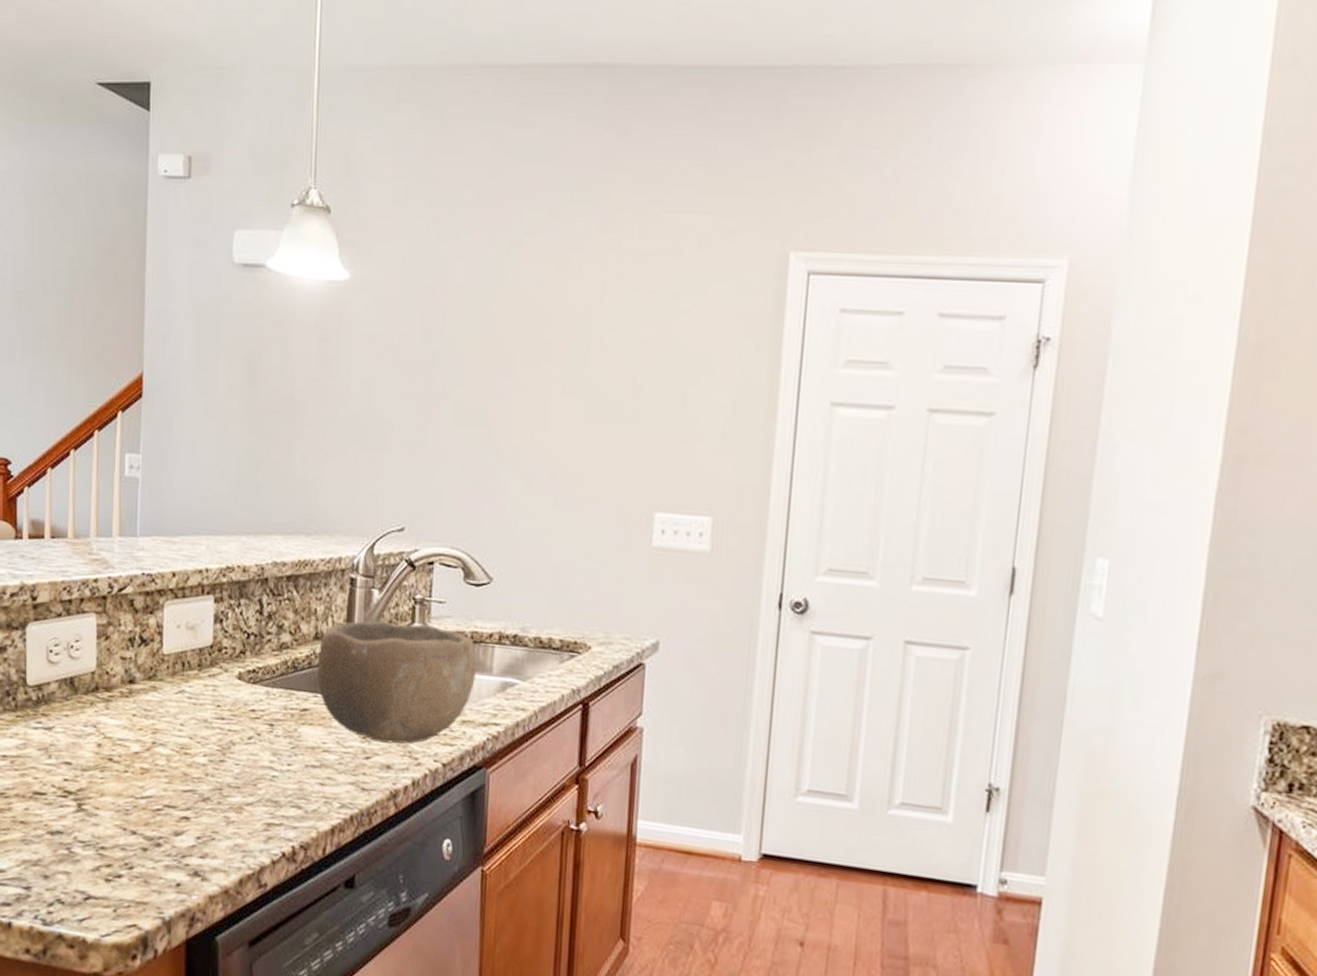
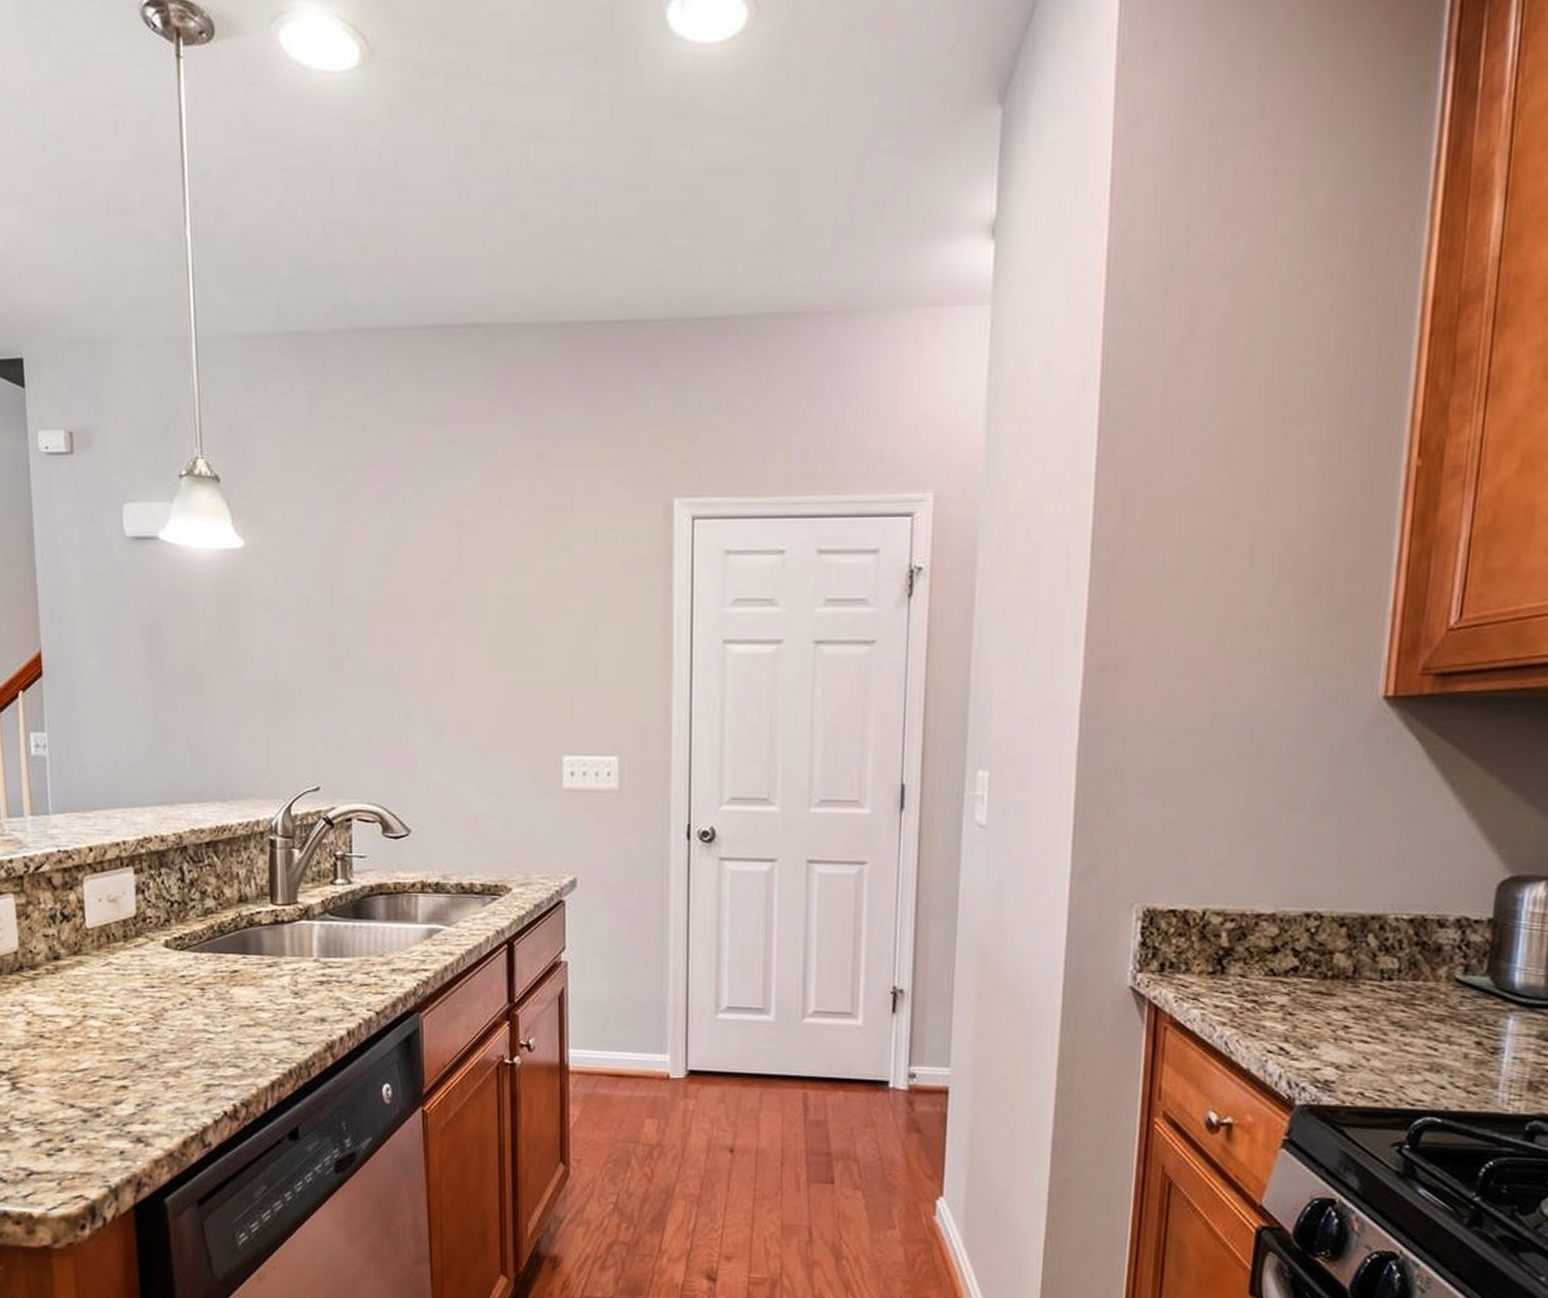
bowl: present [316,620,477,745] -> none [243,880,402,997]

